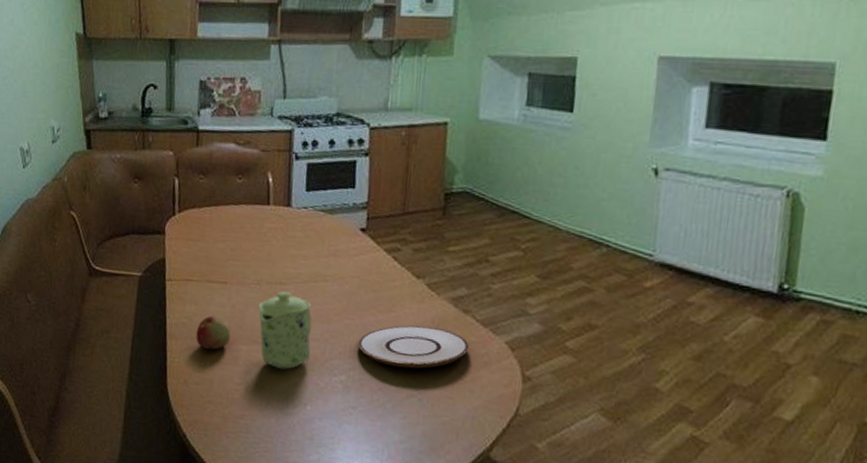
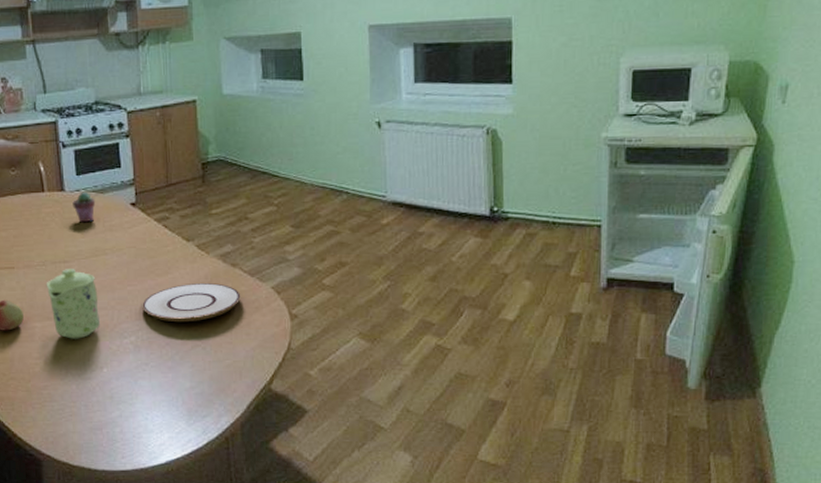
potted succulent: none [297,209,323,244] -> present [72,191,96,223]

